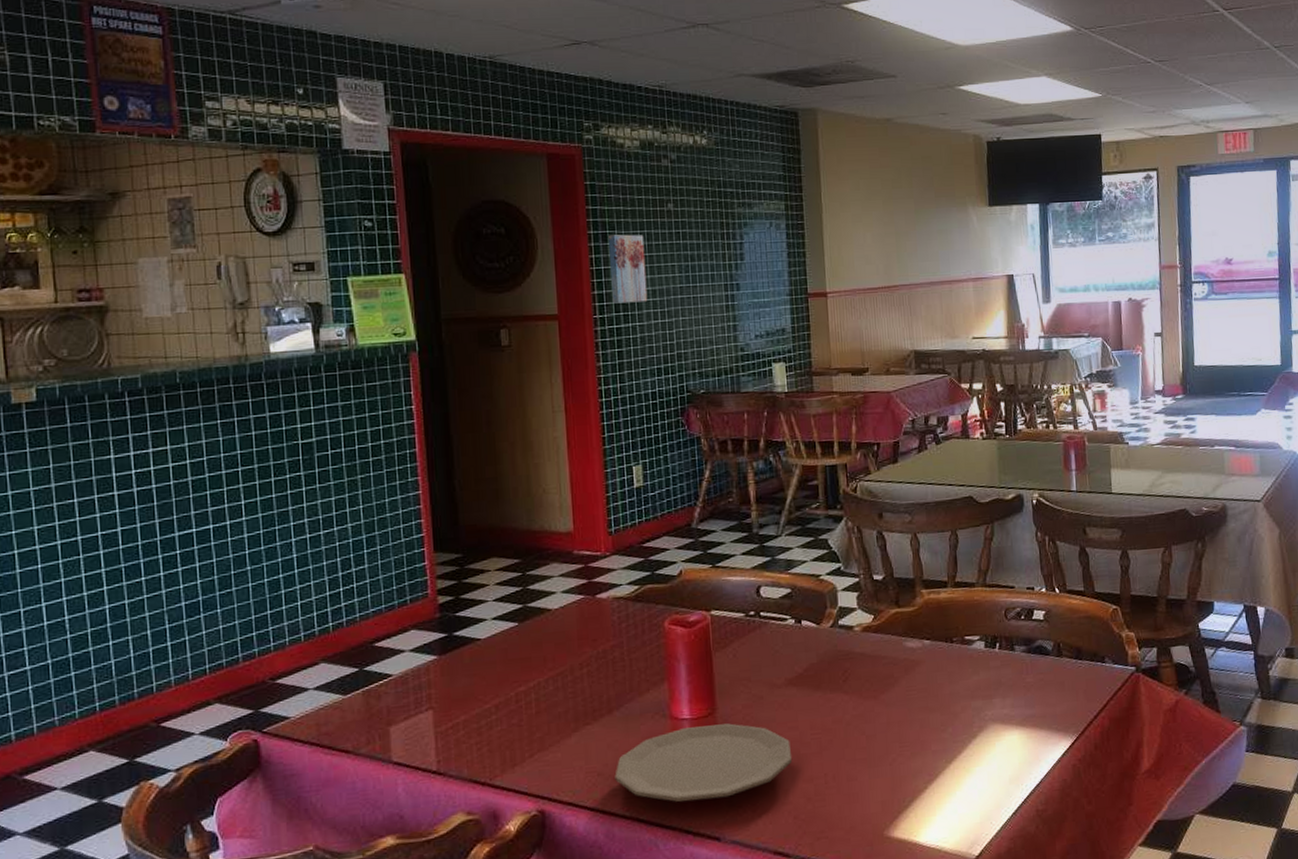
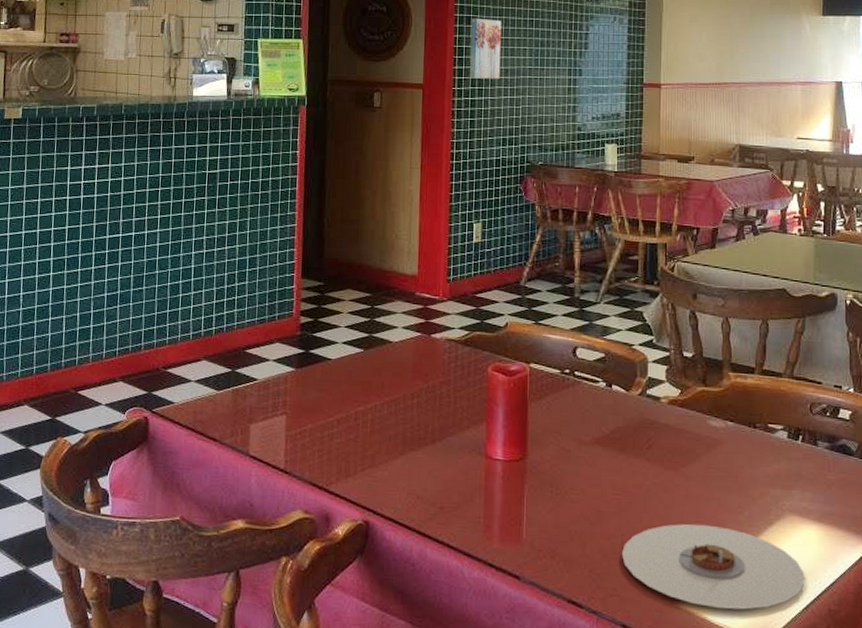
plate: present [614,723,793,802] -> none [432,468,593,540]
plate: none [825,748,1012,831] -> present [621,523,805,610]

